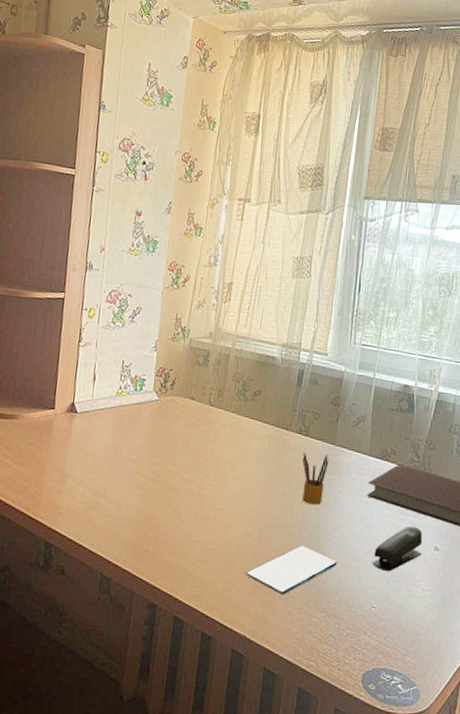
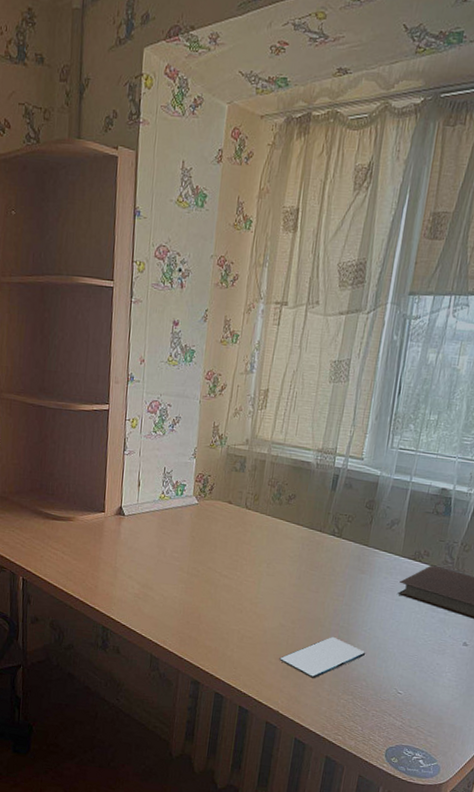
pencil box: present [302,452,329,505] -> none [334,553,361,602]
stapler: present [371,526,423,572] -> none [399,622,452,663]

